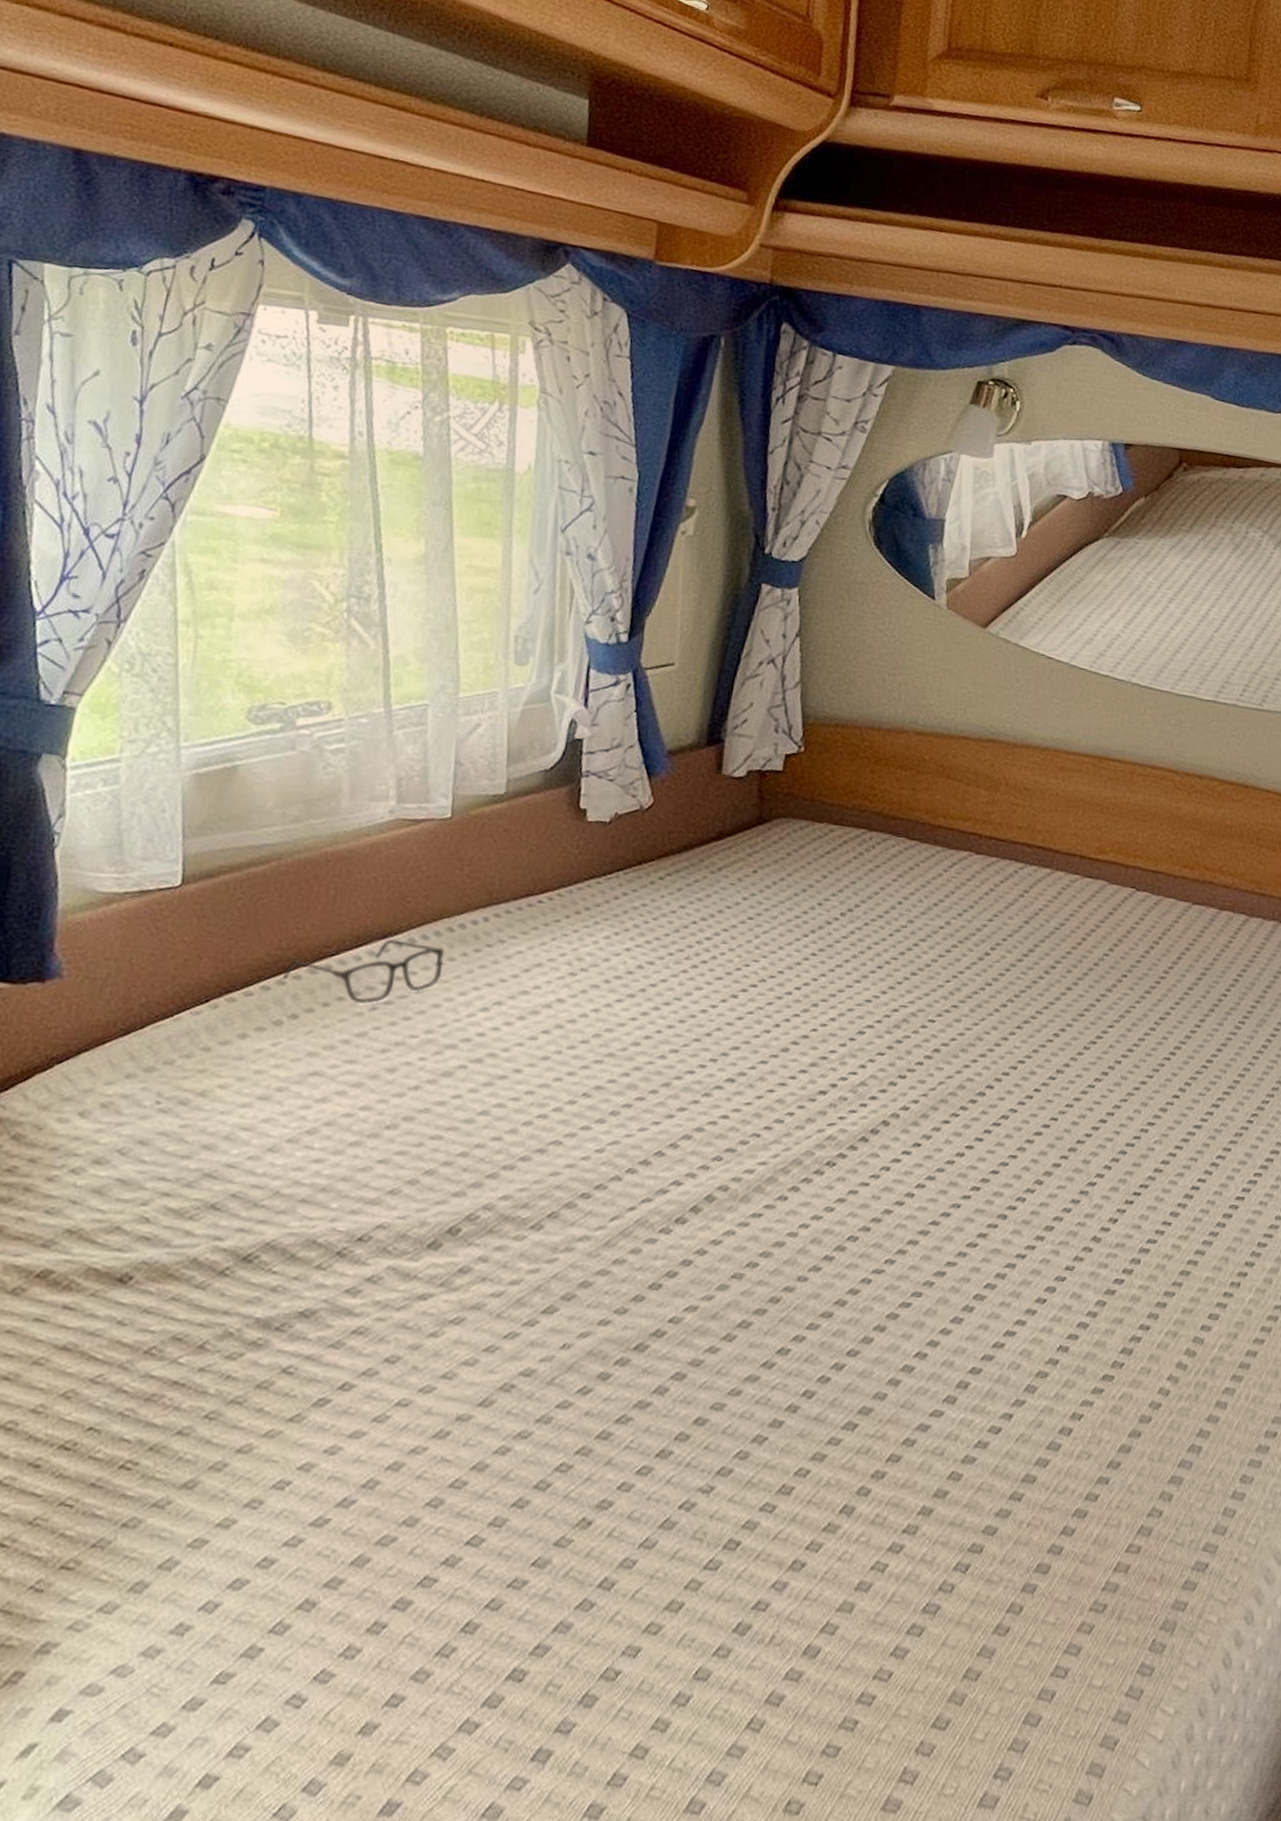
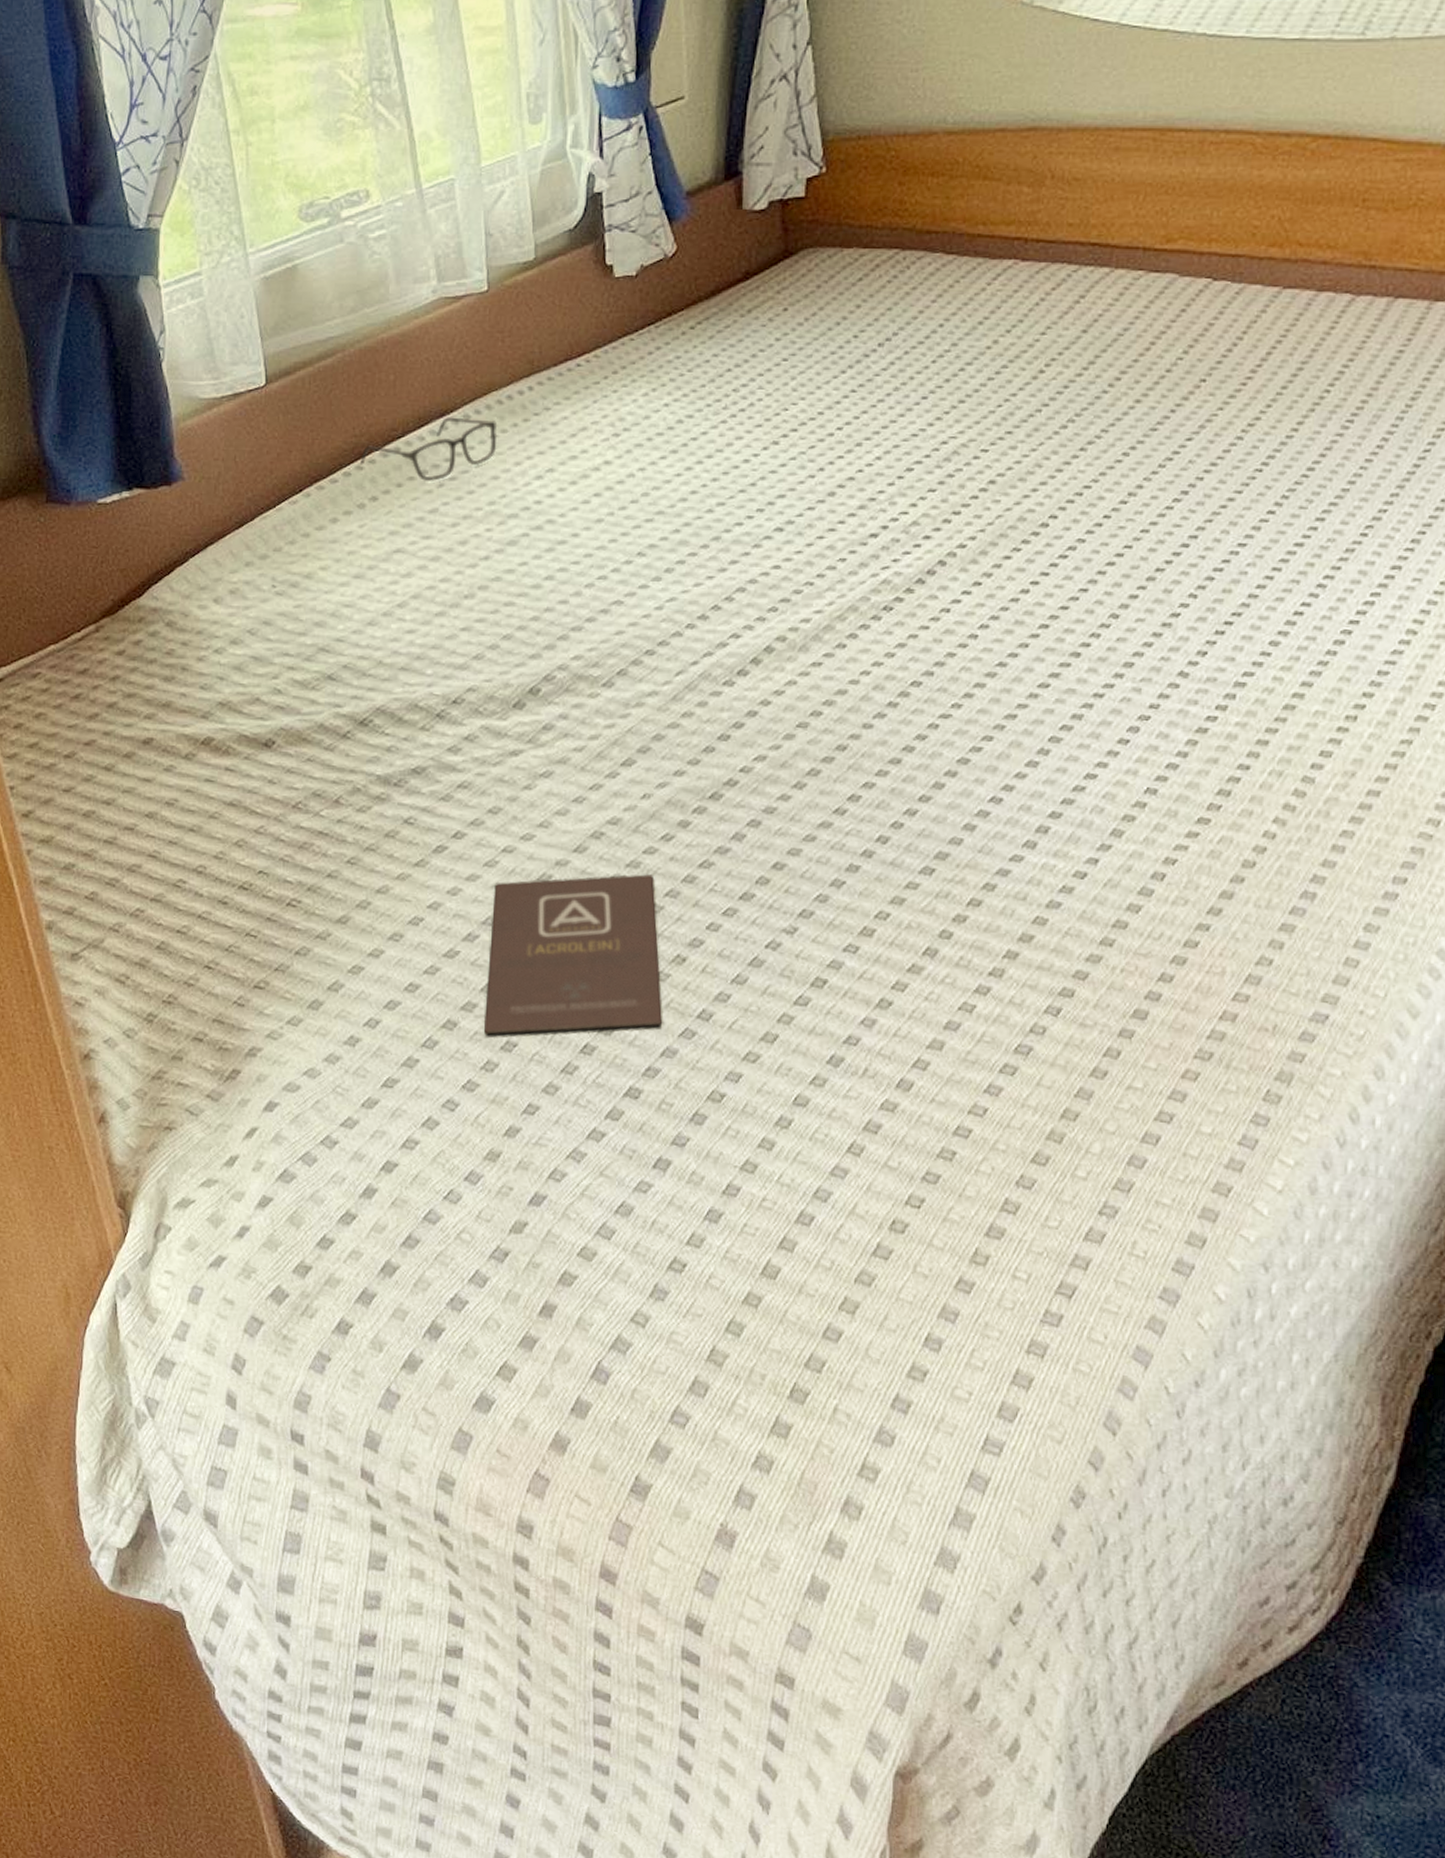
book: none [348,1429,566,1620] -> present [483,873,663,1039]

